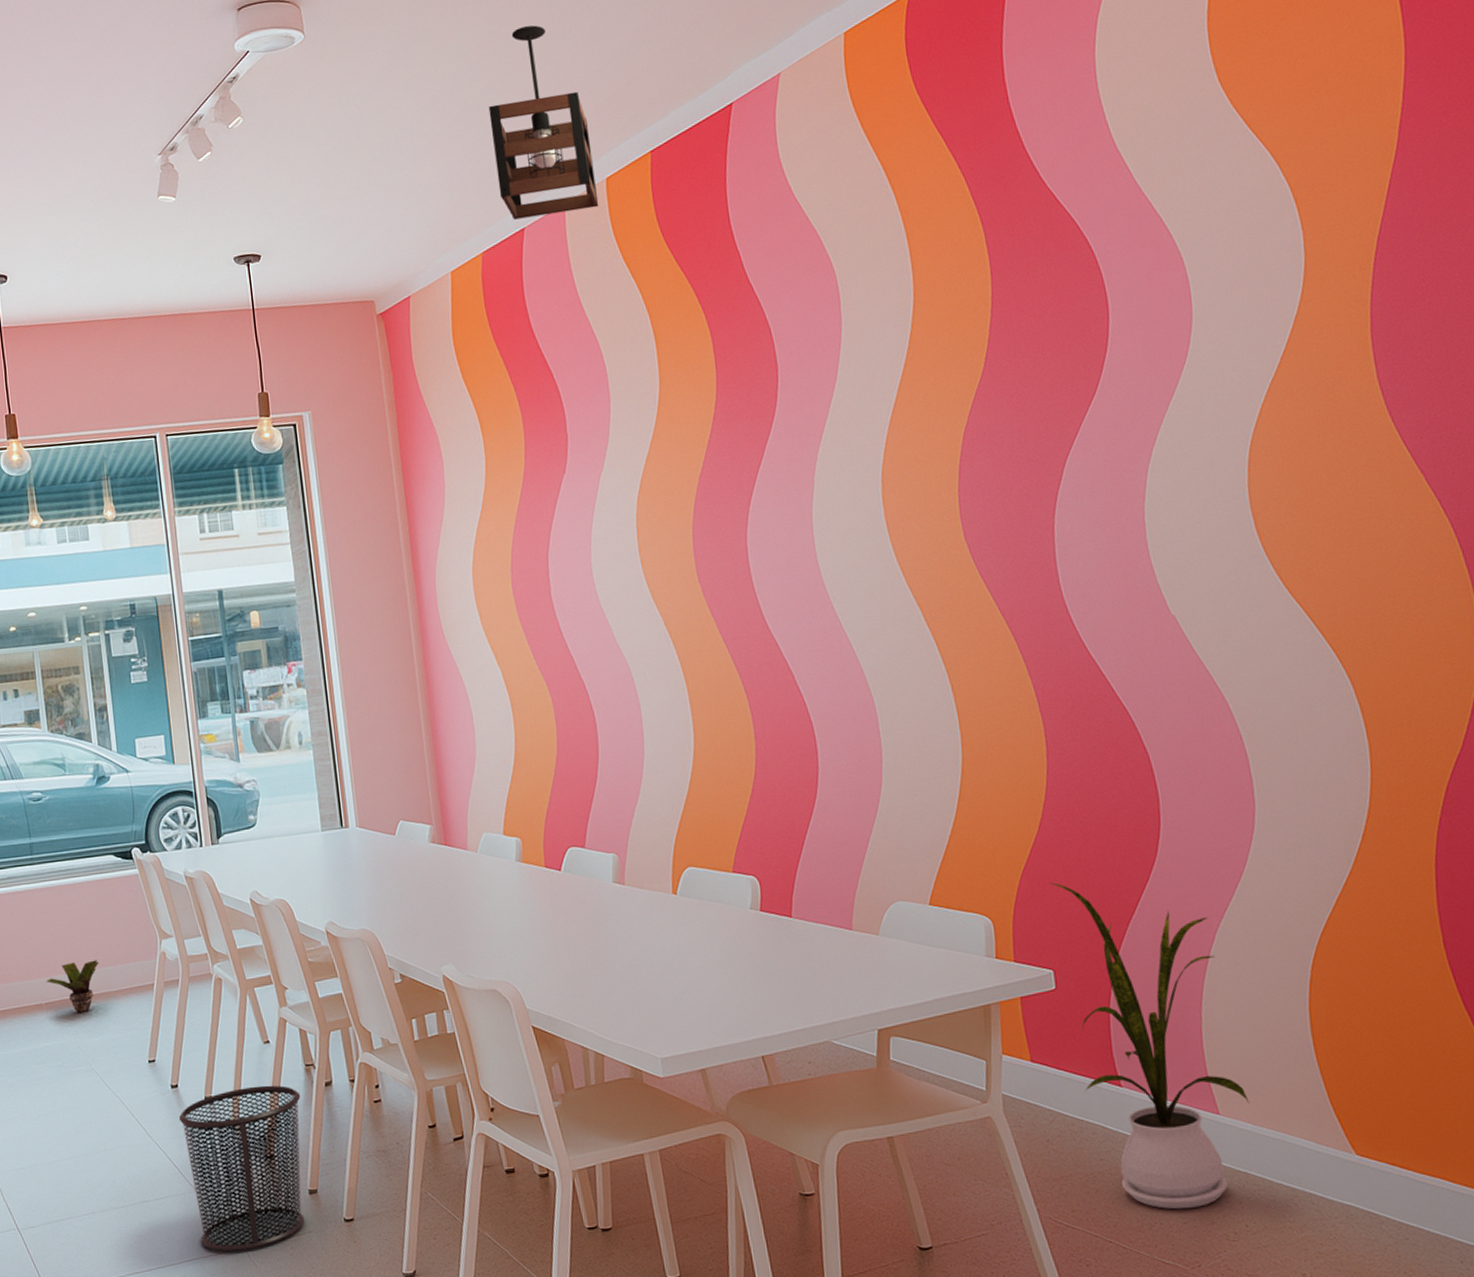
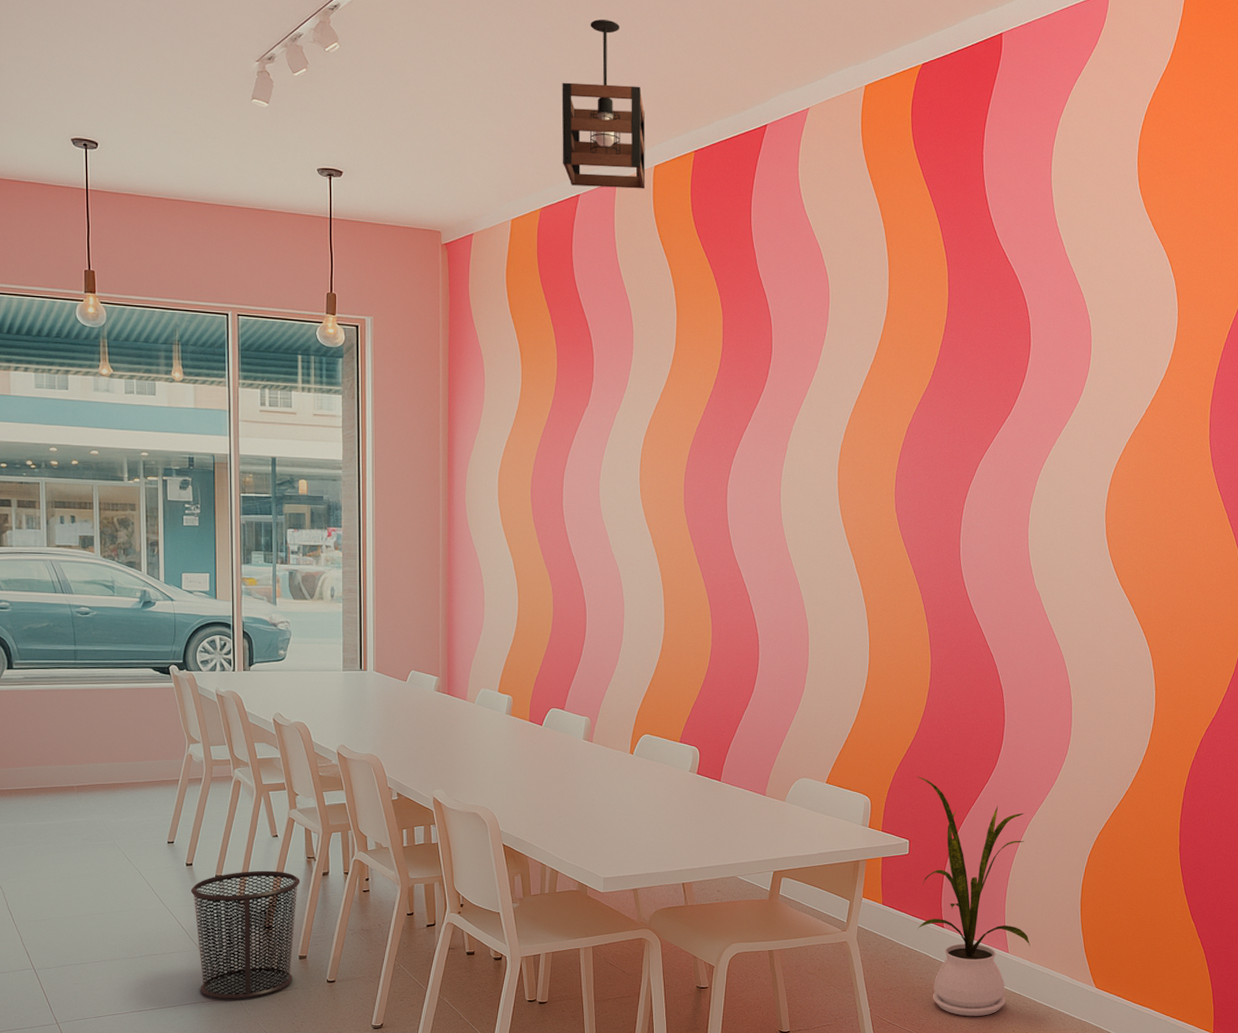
potted plant: present [46,960,99,1014] -> none [79,754,130,797]

